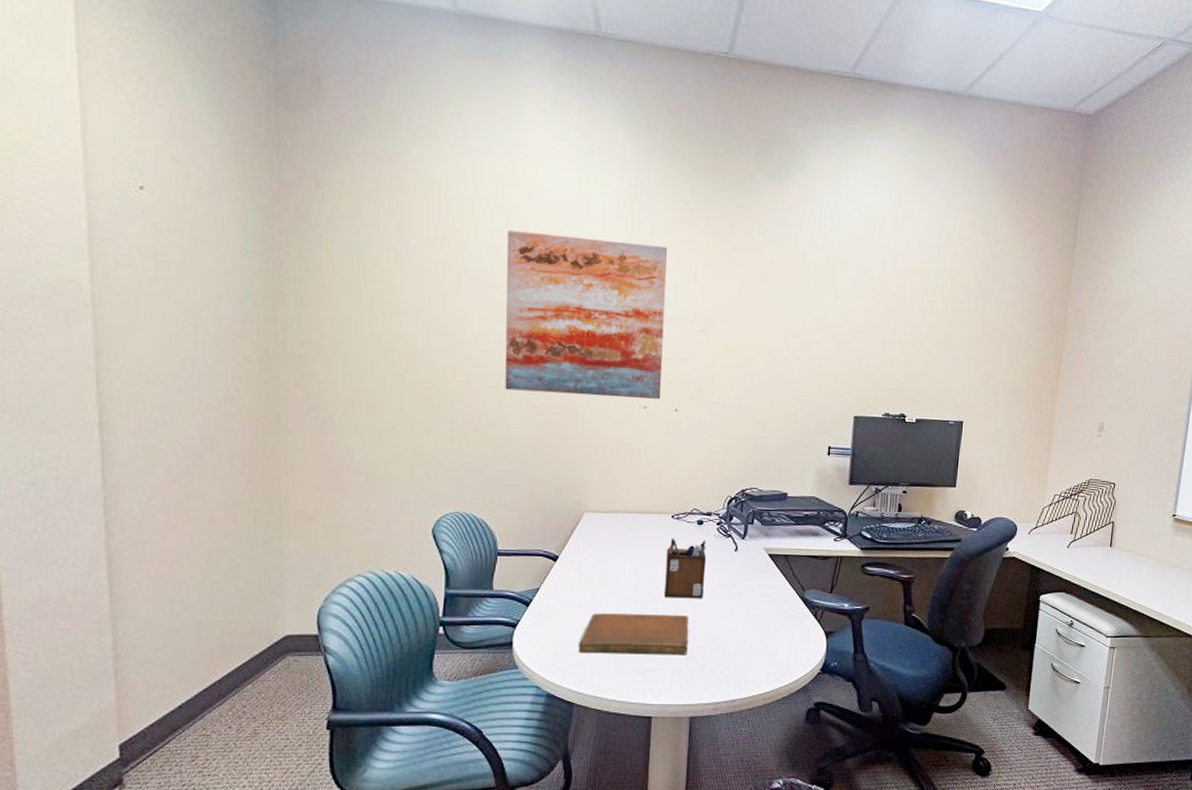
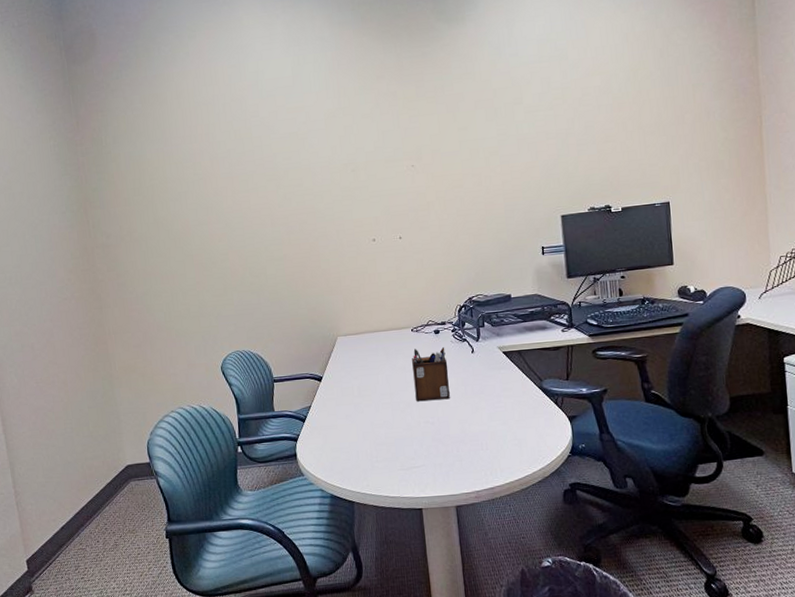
wall art: present [505,230,668,399] -> none [242,102,386,245]
notebook: present [579,613,689,656] -> none [350,415,445,458]

